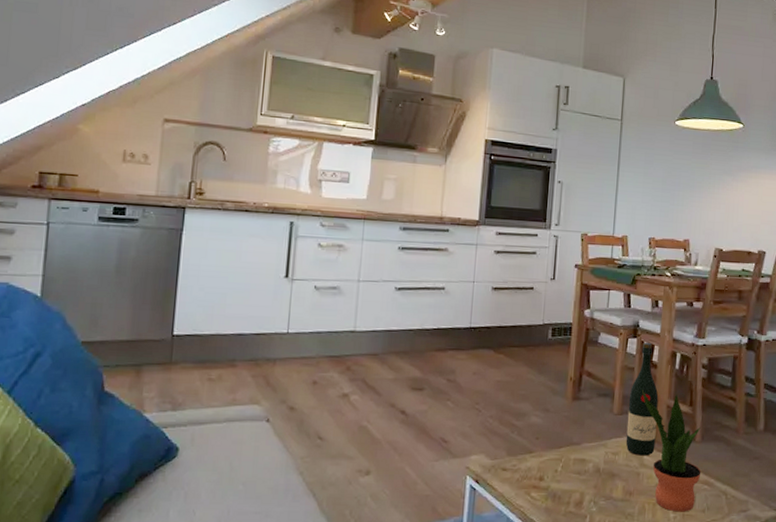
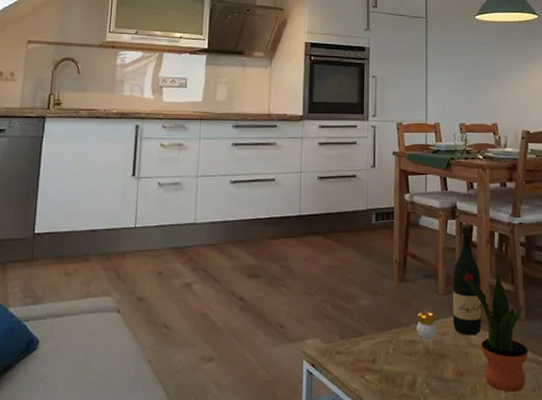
candle: none [587,427,609,460] -> present [416,308,436,341]

